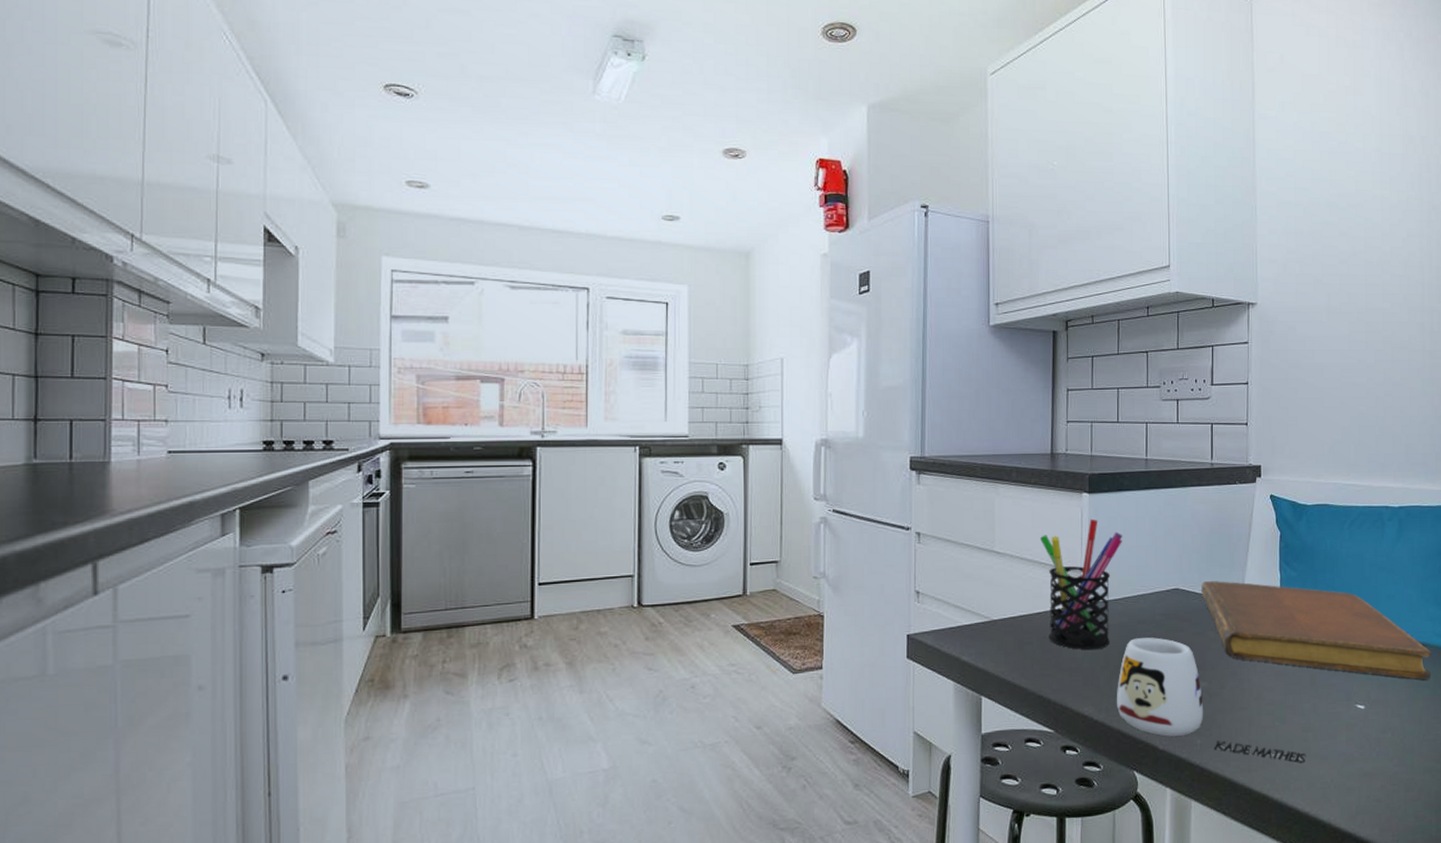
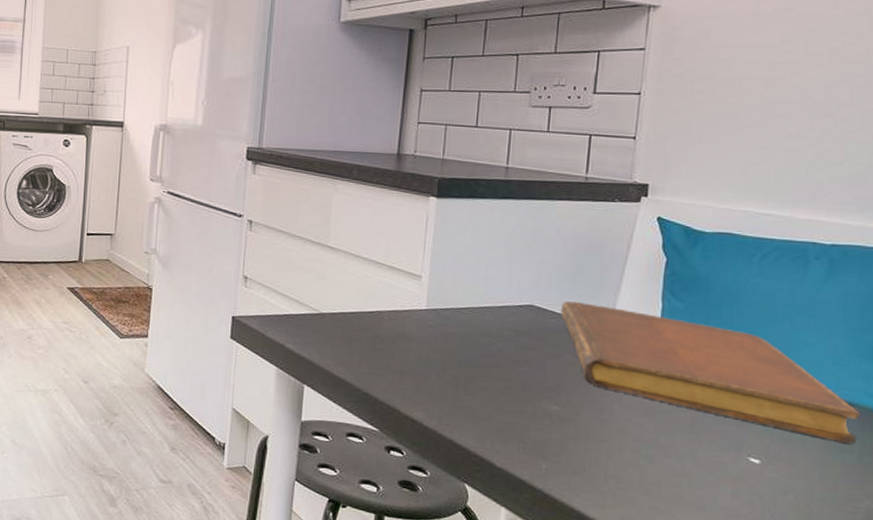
pen holder: present [1040,519,1123,650] -> none [379,223,473,356]
mug: present [1116,637,1306,764] -> none [450,350,677,510]

